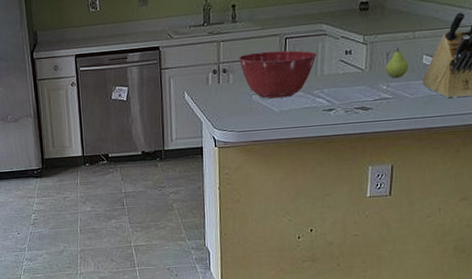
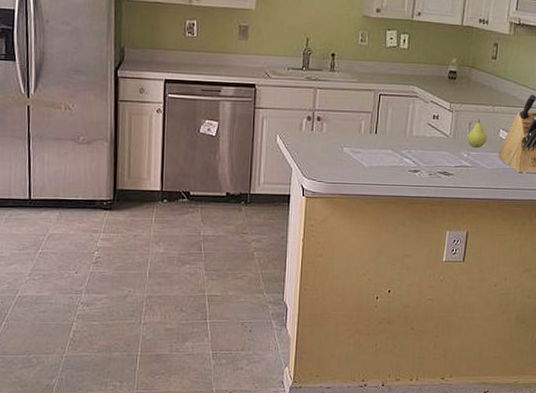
mixing bowl: present [239,50,317,99] -> none [334,104,407,154]

